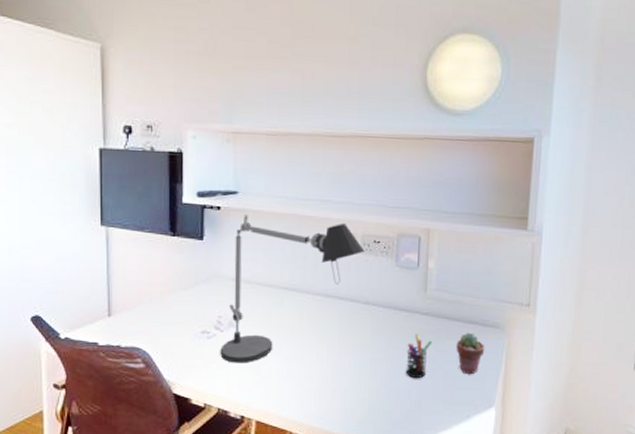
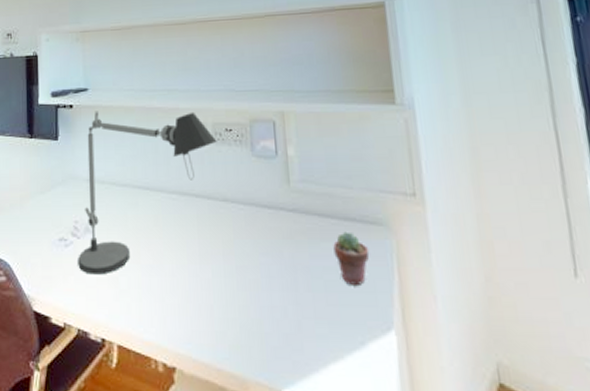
pen holder: present [406,333,432,379] -> none [275,235,305,292]

